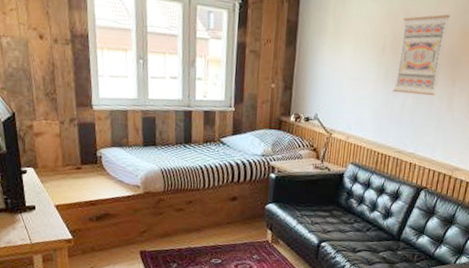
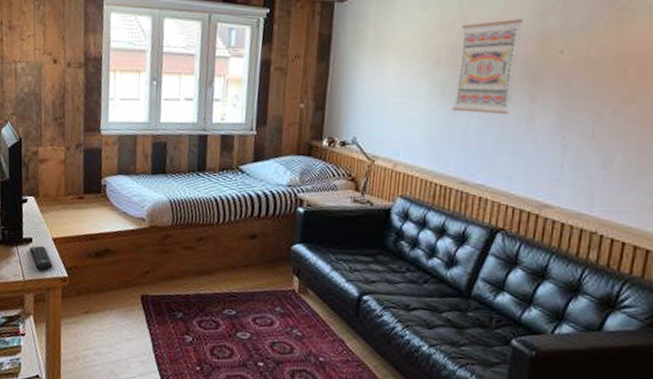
remote control: none [34,212,58,234] -> present [30,245,53,271]

